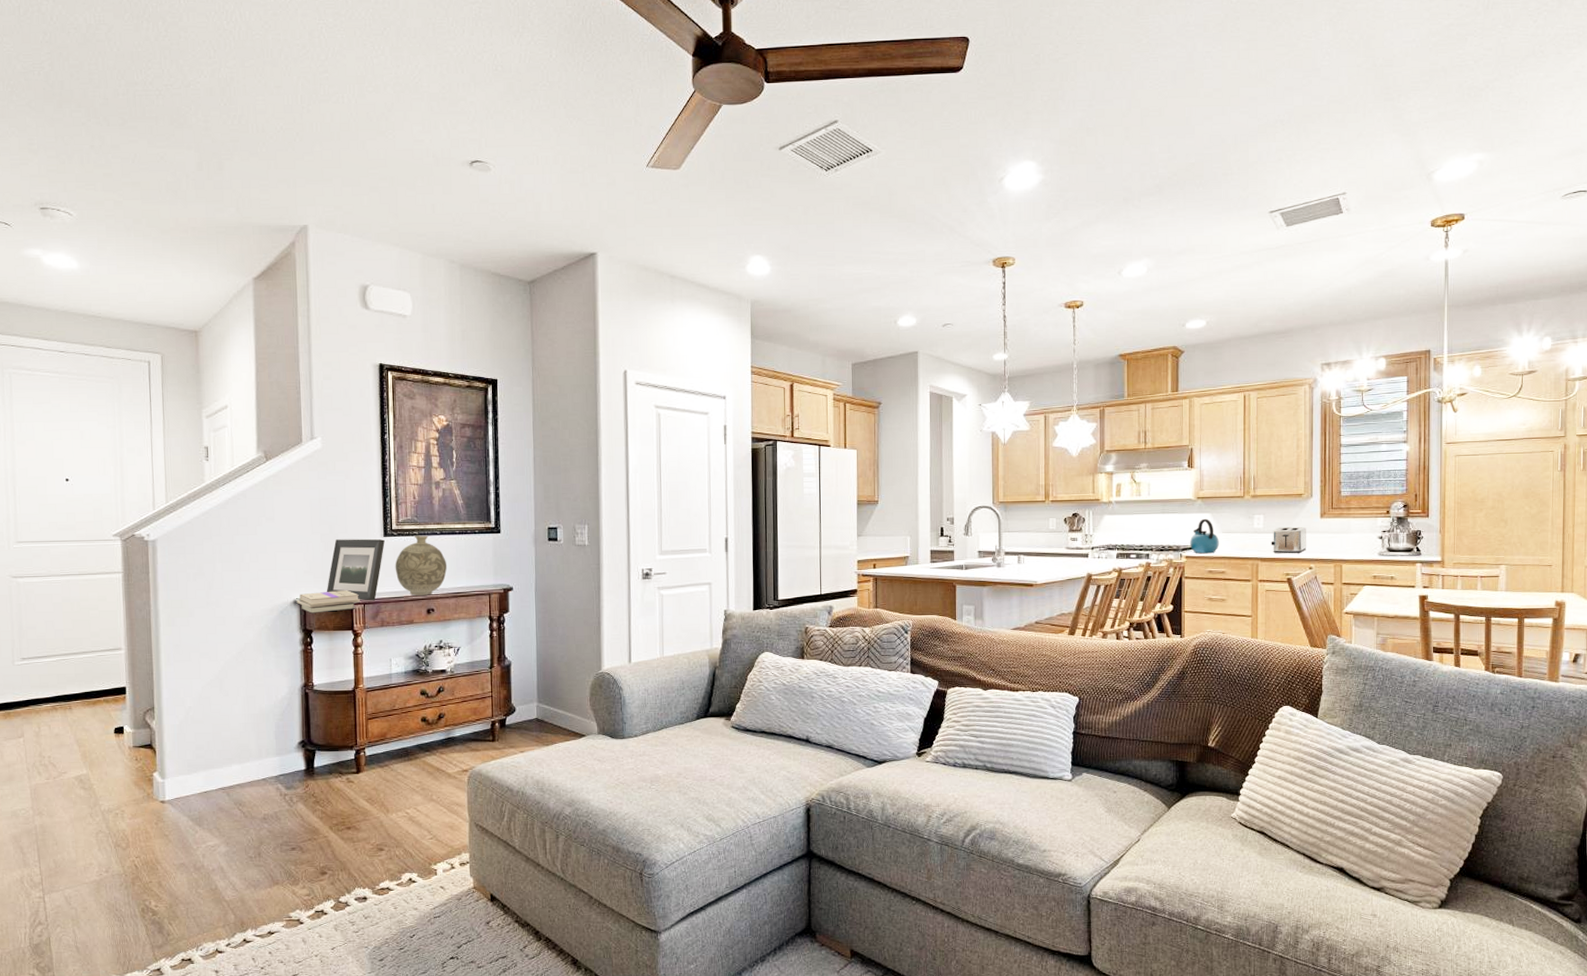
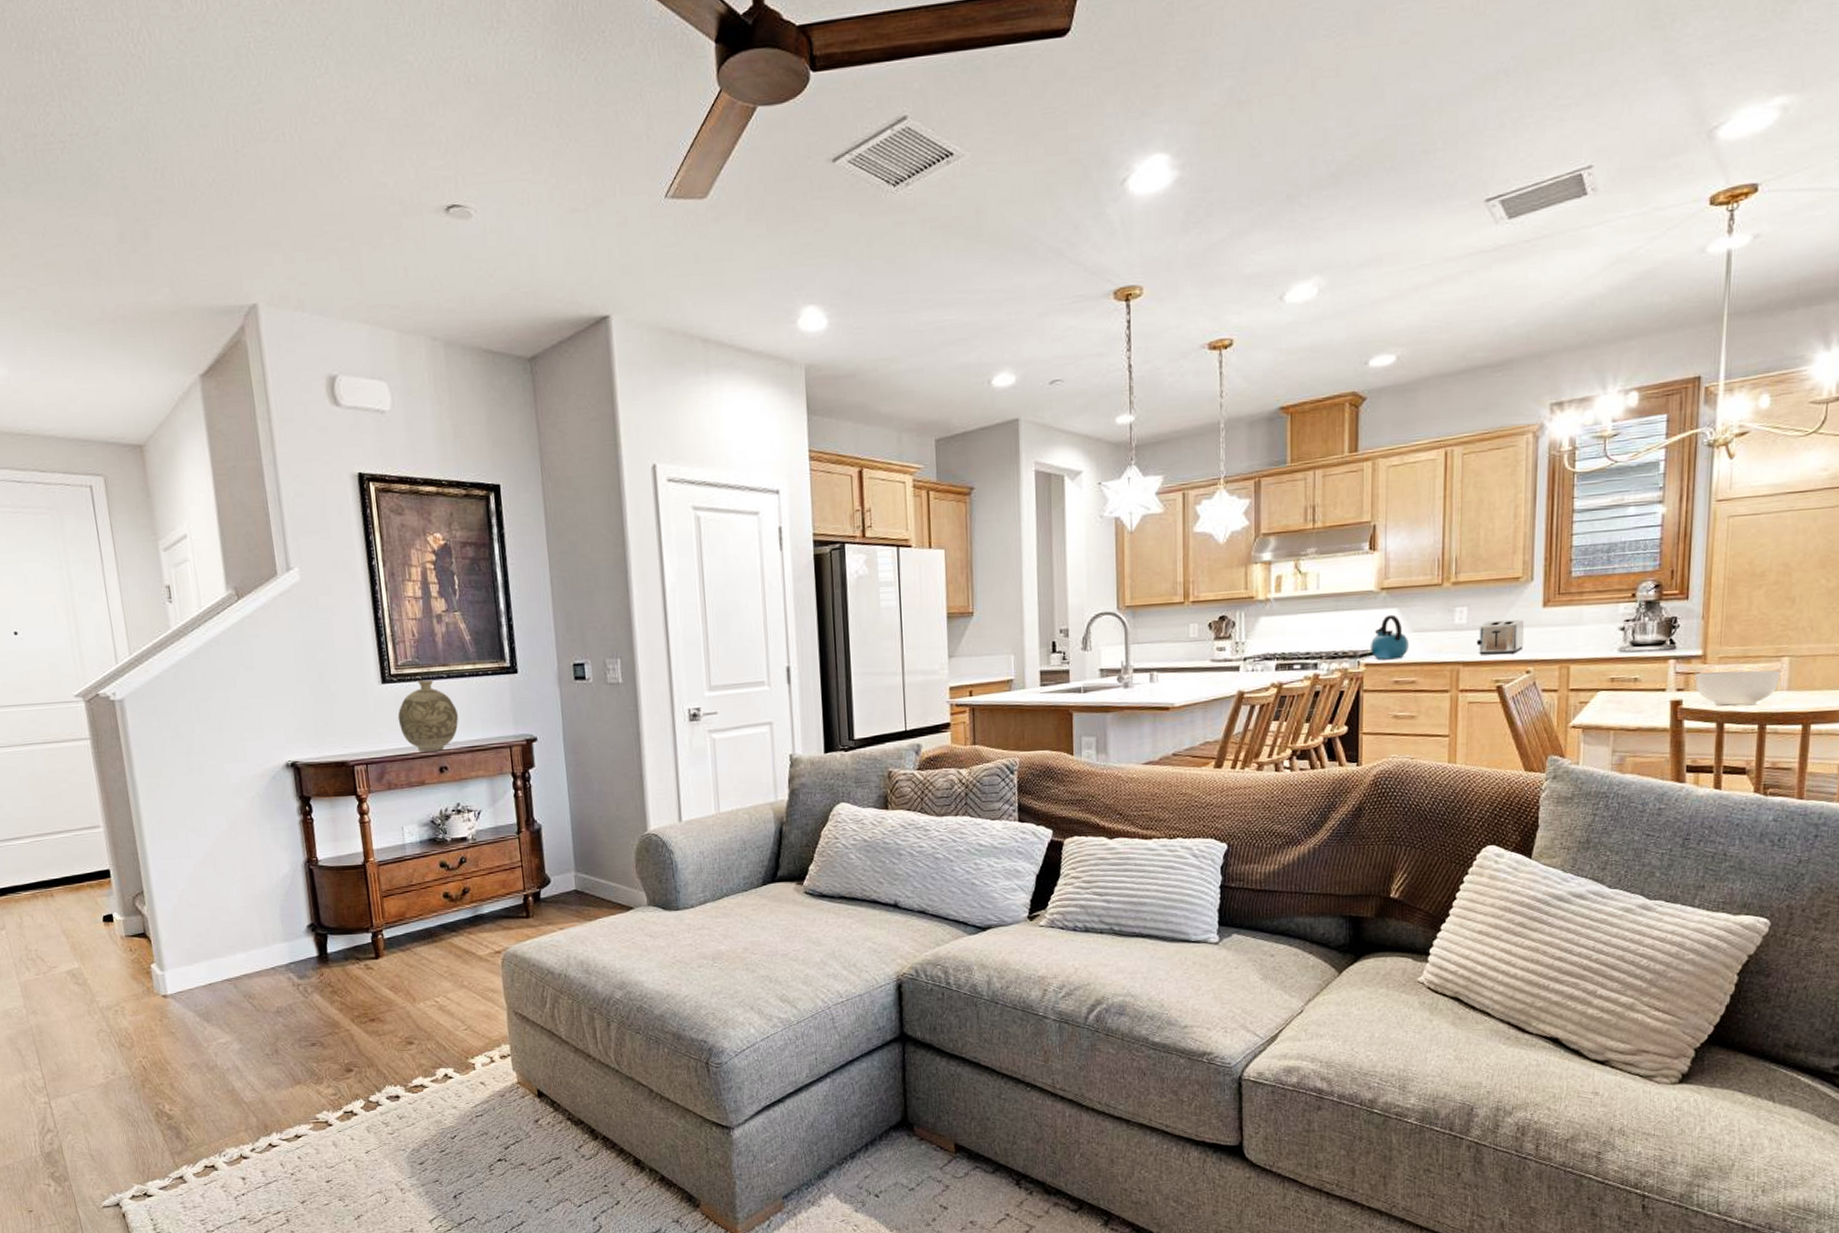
books: present [296,590,360,614] -> none [288,749,362,778]
picture frame: present [326,538,385,601] -> none [321,686,384,761]
bowl: none [1436,574,1501,601] -> present [1694,670,1782,706]

